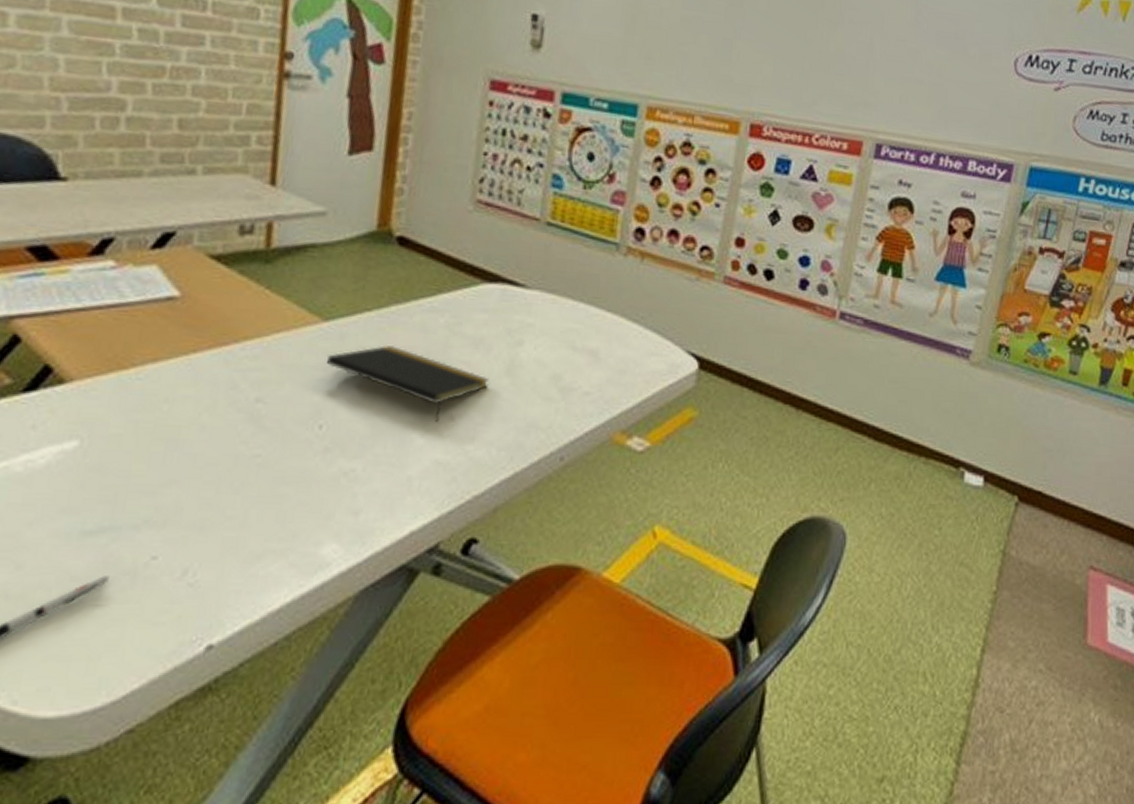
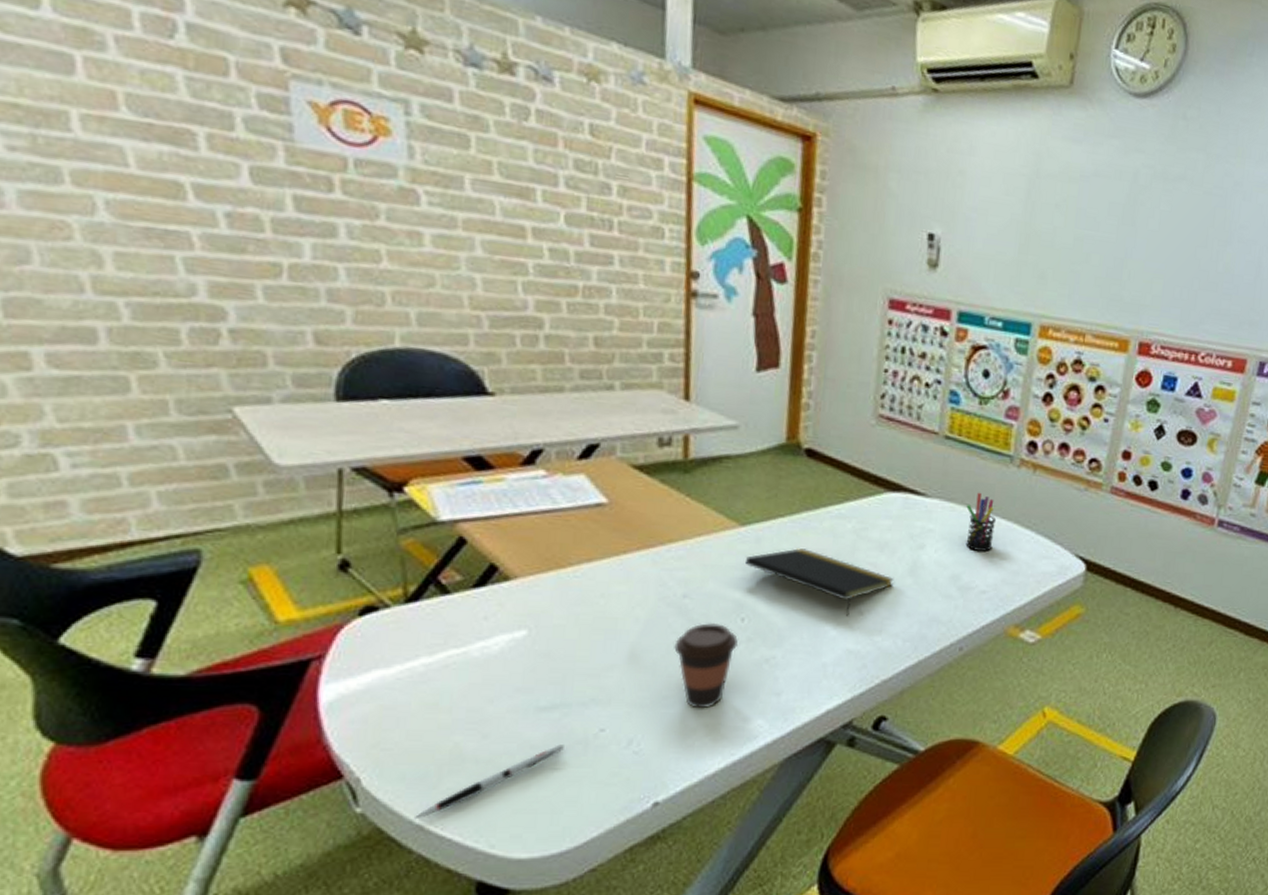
coffee cup: none [242,431,314,530] -> present [674,623,738,708]
pen holder: none [568,283,602,348] -> present [965,492,997,551]

